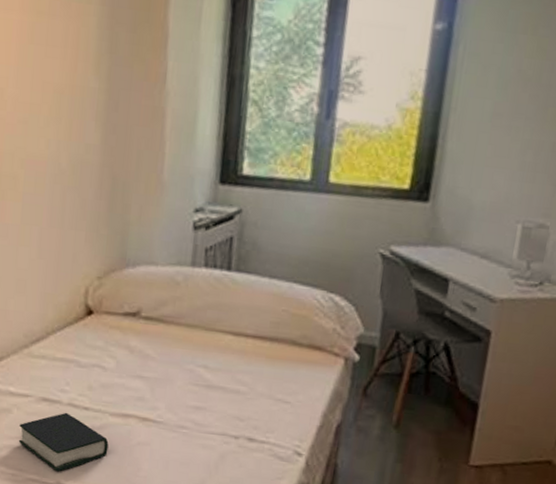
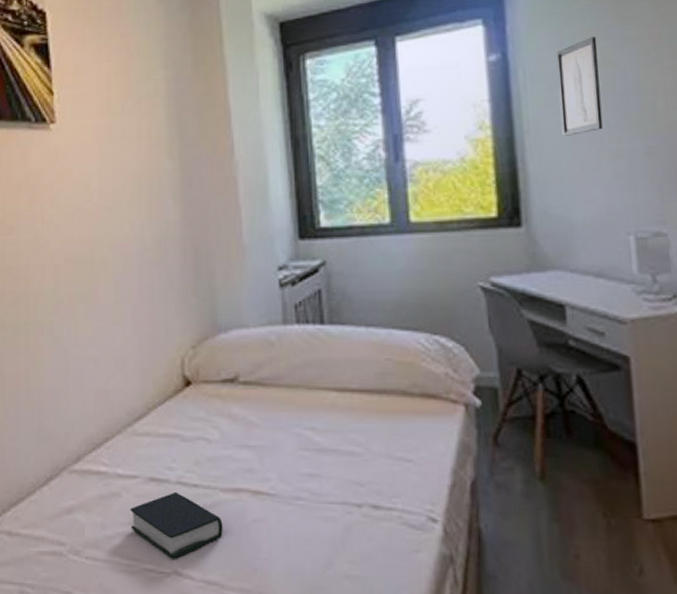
wall art: none [484,23,538,120] -> present [556,37,603,136]

